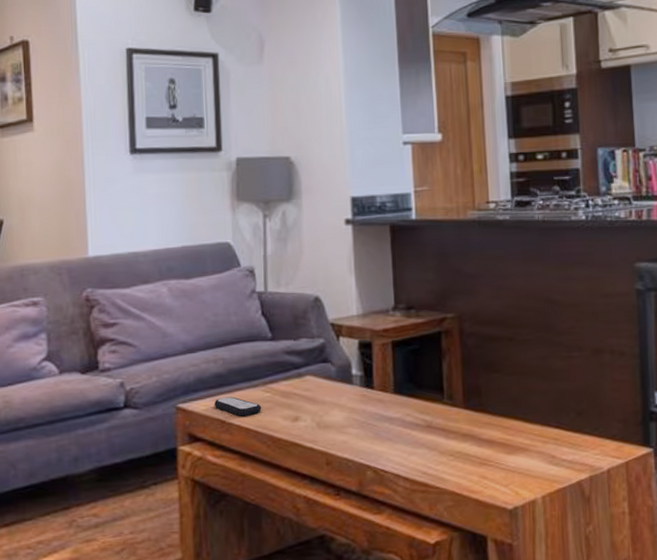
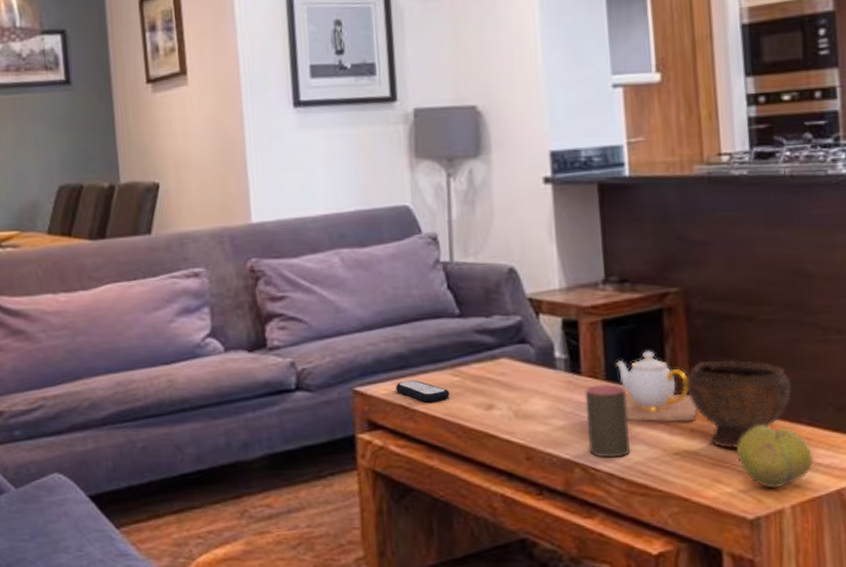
cup: none [376,396,413,461] -> present [585,383,630,458]
teapot: none [402,367,468,429] -> present [615,350,697,423]
bowl: none [459,374,543,449] -> present [686,360,791,448]
fruit: none [499,428,560,481] -> present [736,425,815,487]

